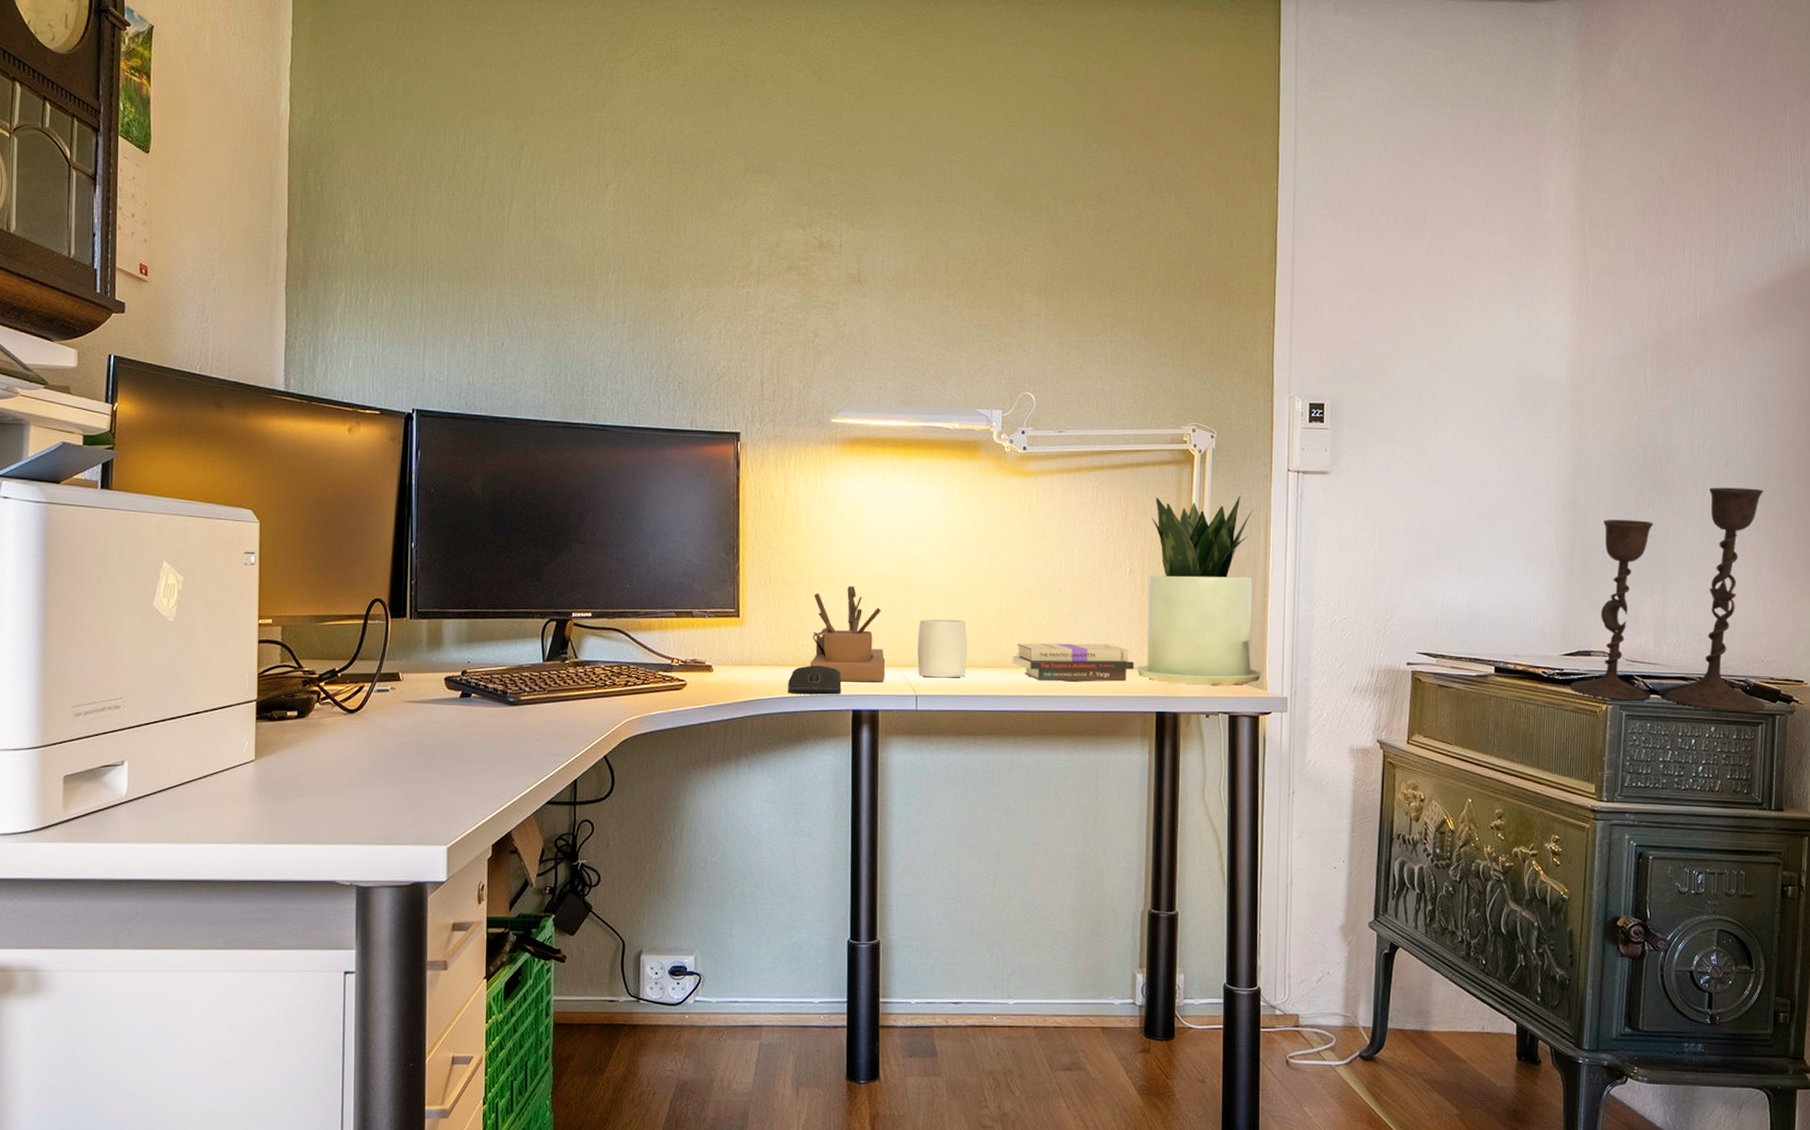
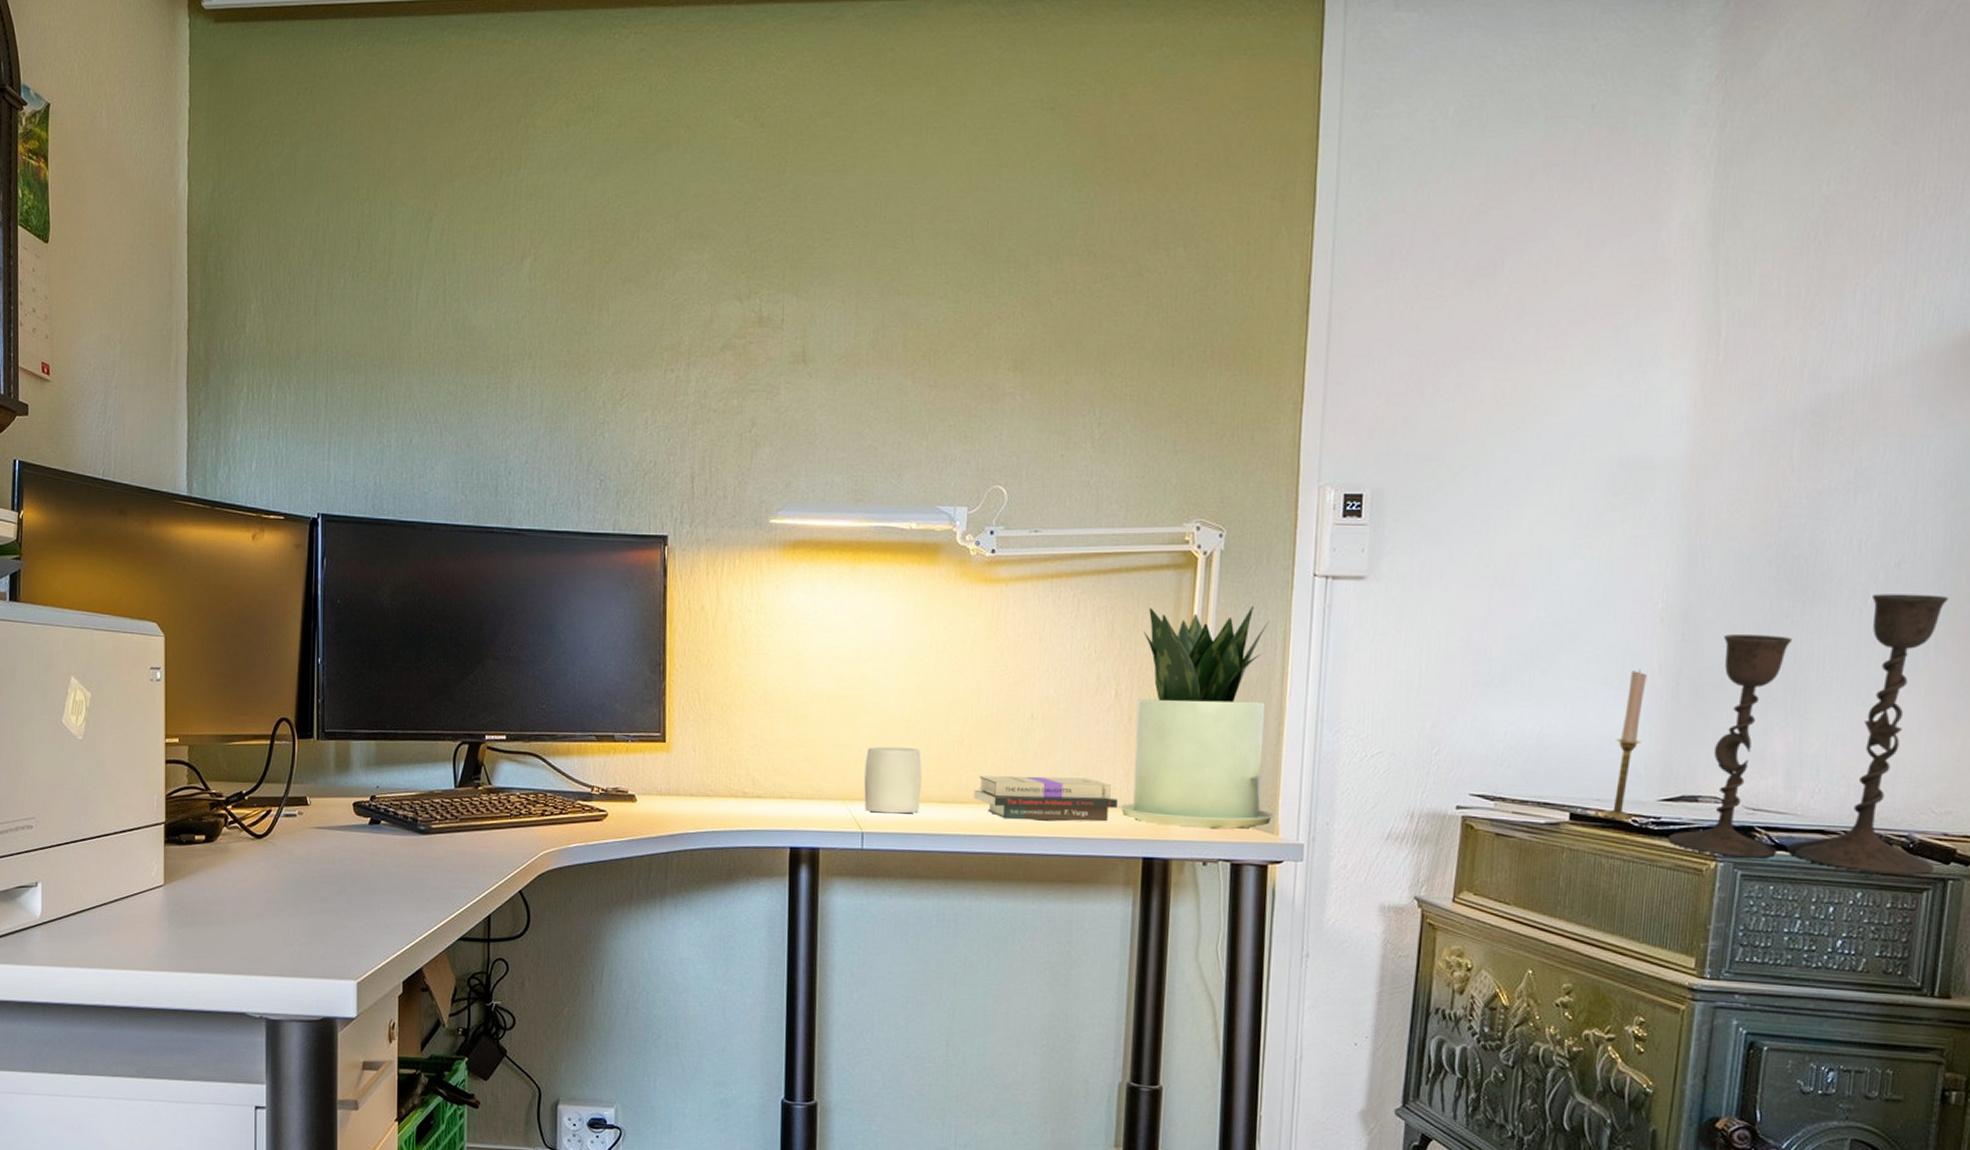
computer mouse: present [788,665,842,695] -> none [718,797,778,830]
desk organizer: present [810,586,886,682] -> none [743,709,828,817]
candlestick: none [1518,548,1548,671] -> present [1601,670,1647,819]

